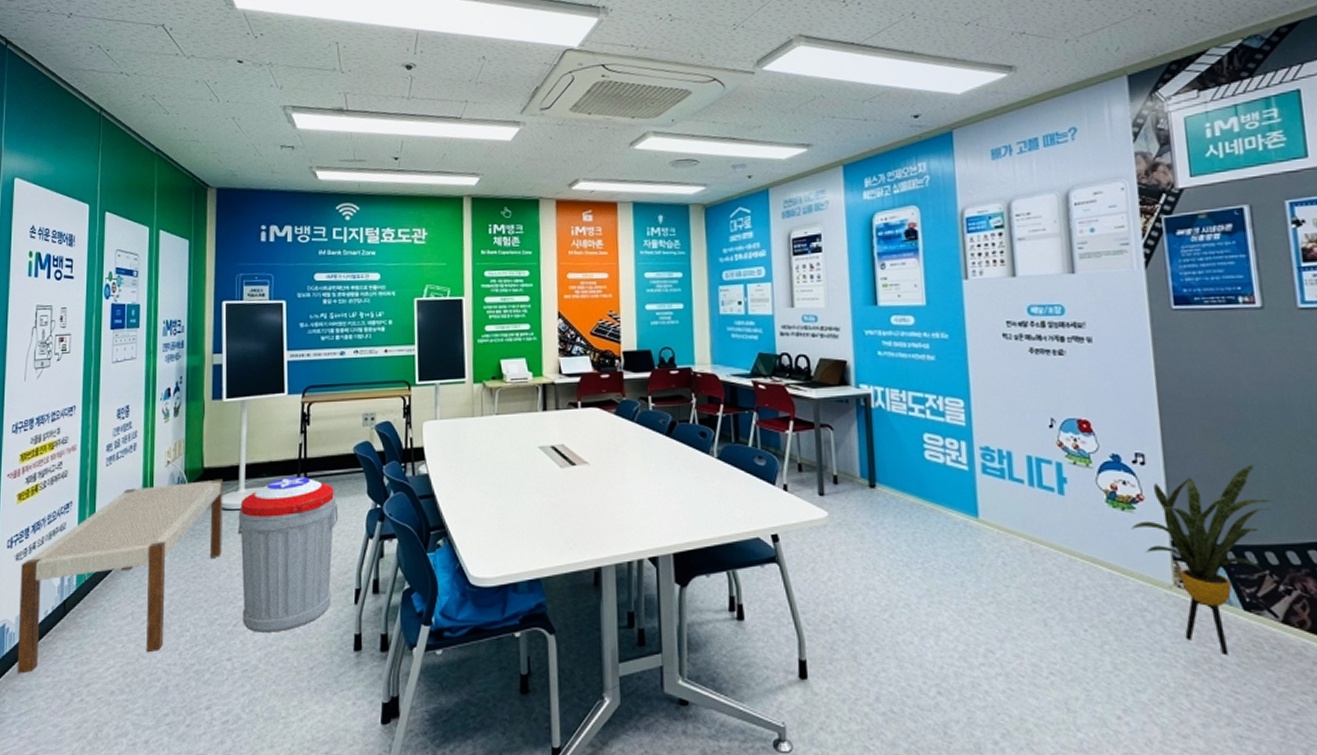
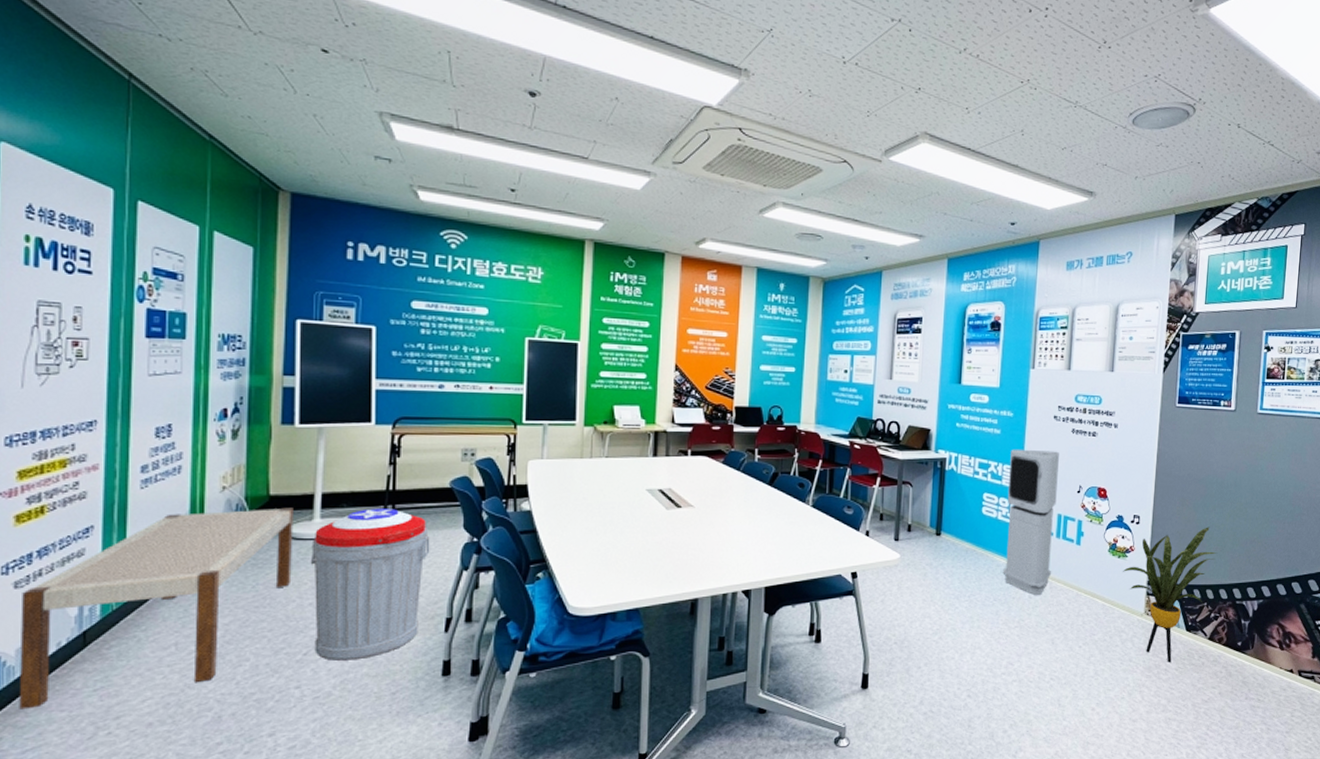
air purifier: none [952,377,1030,561] -> present [1003,449,1059,595]

